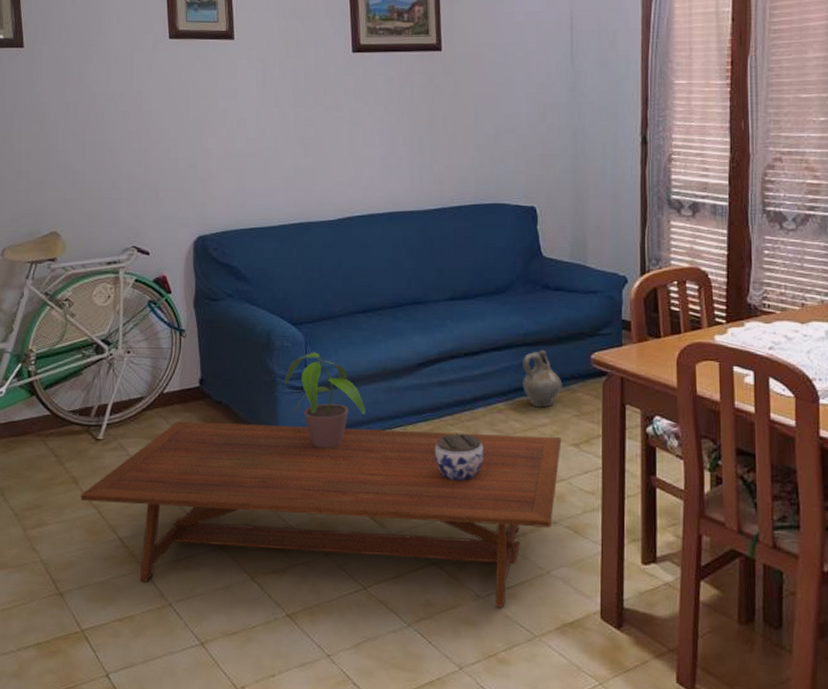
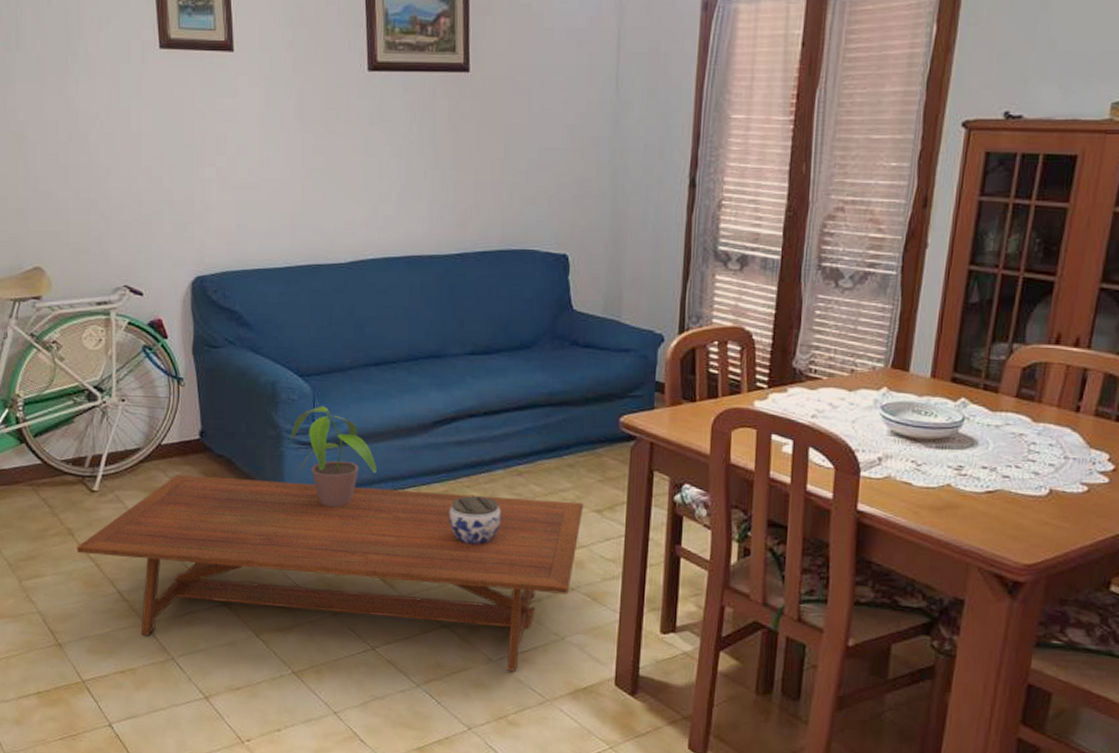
ceramic jug: present [523,349,563,408] -> none [545,410,588,472]

